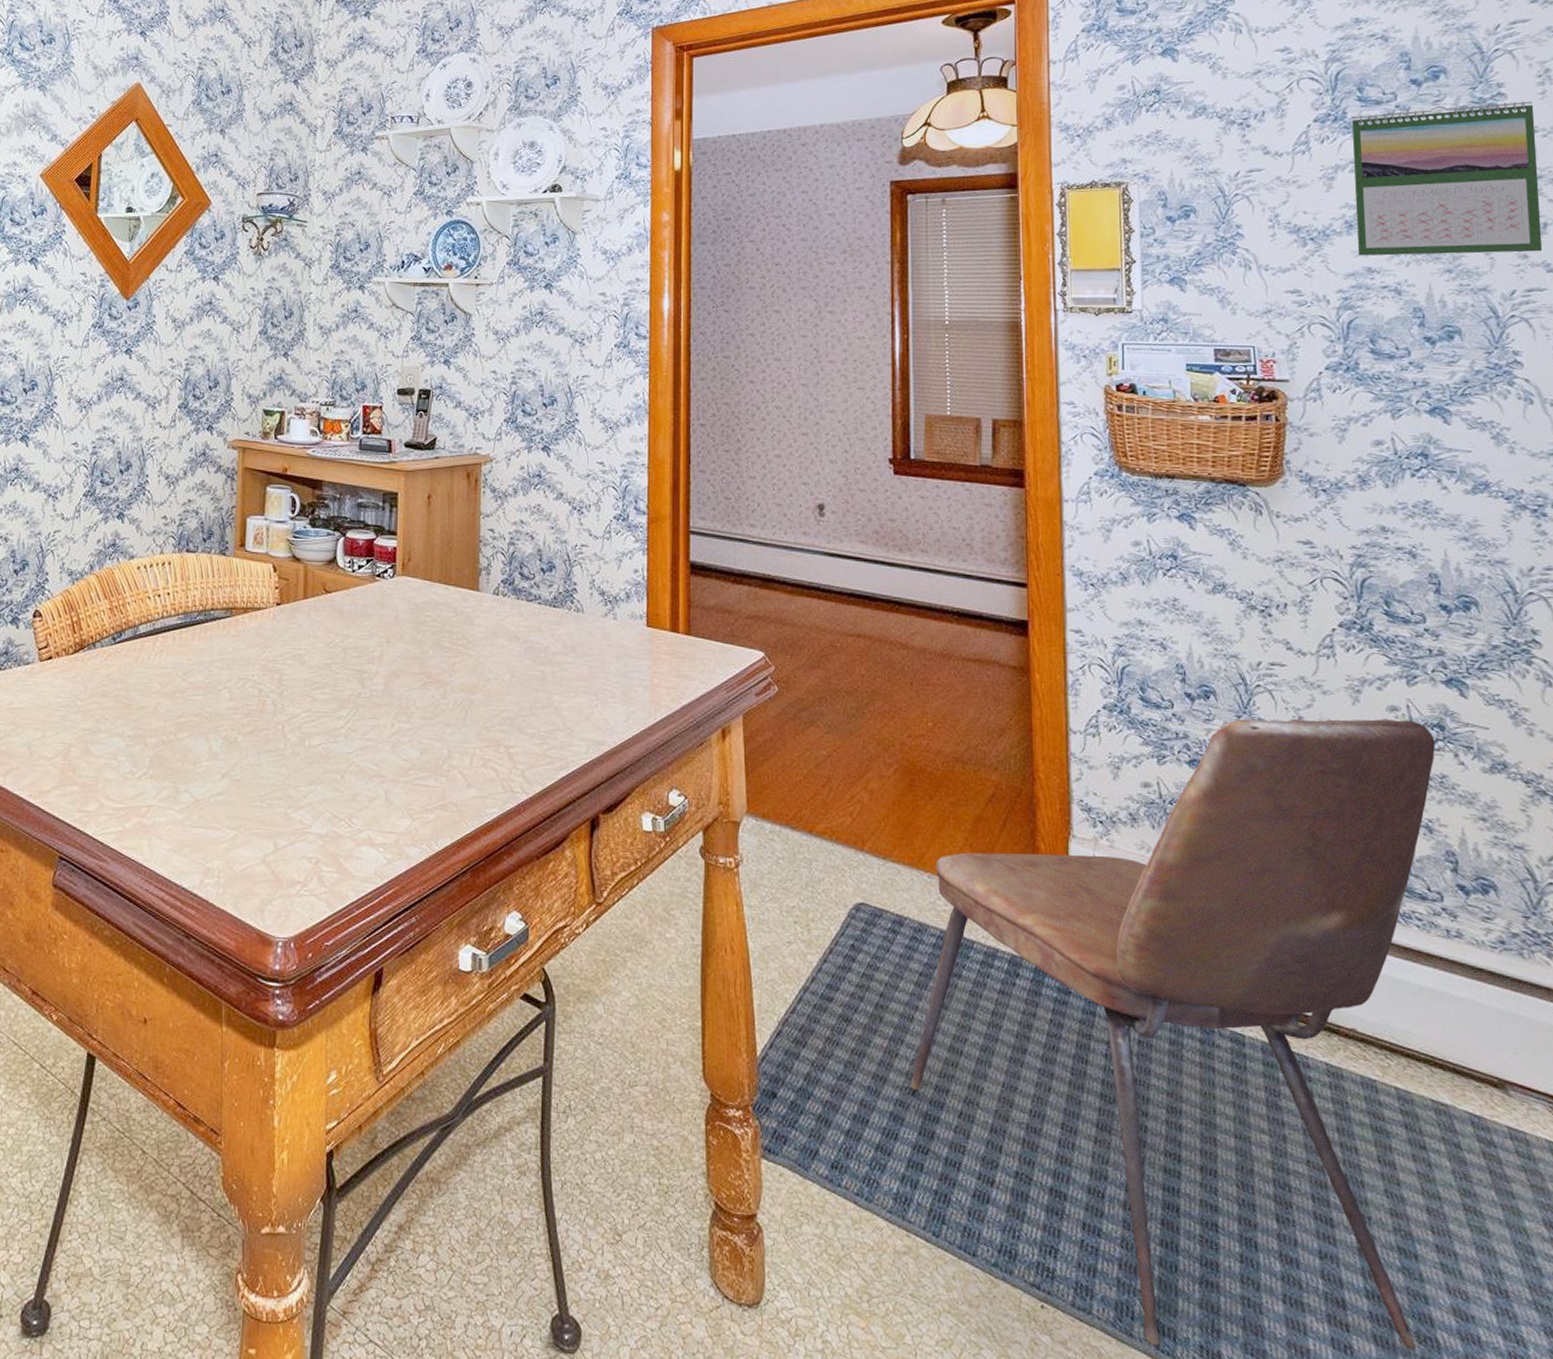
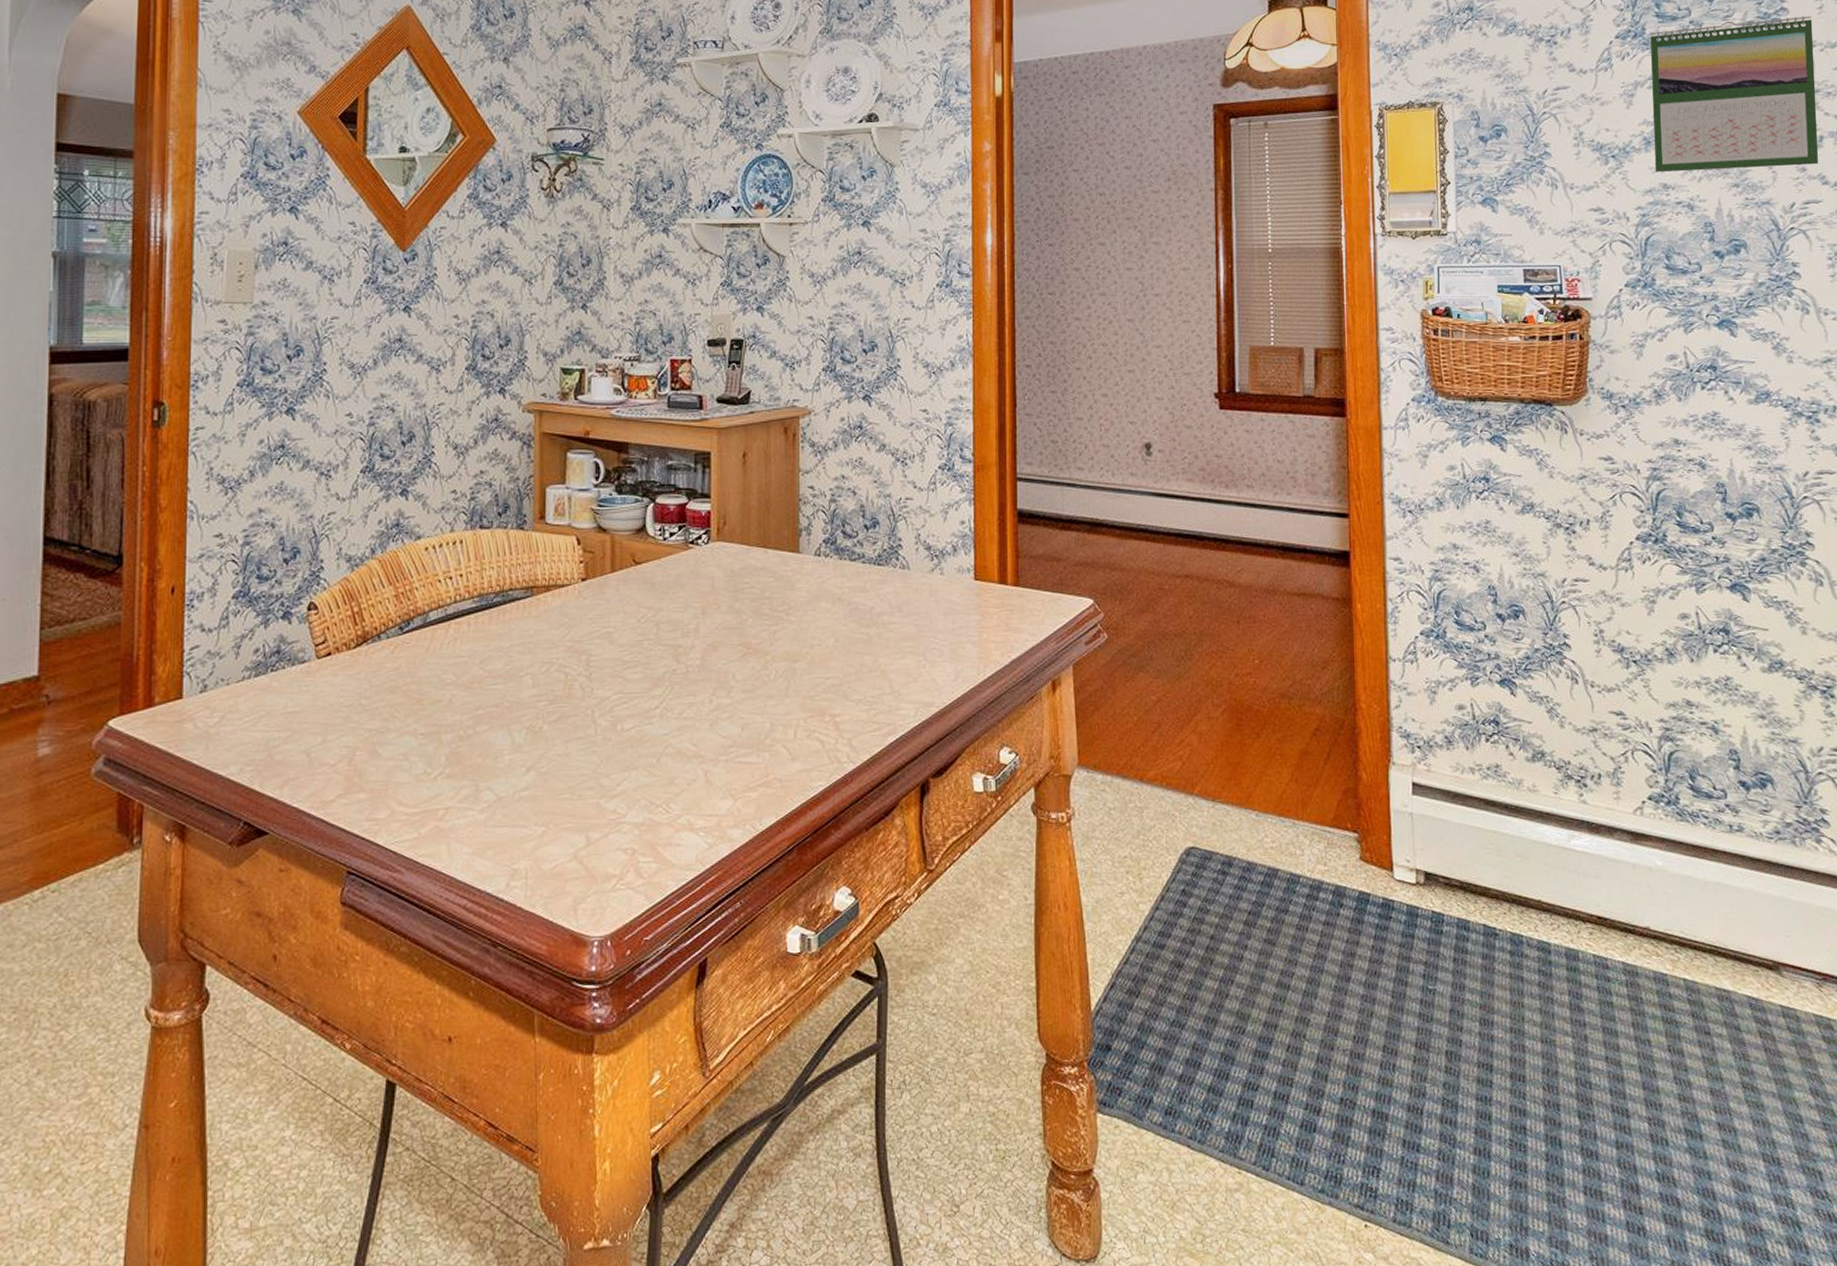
dining chair: present [910,718,1435,1349] -> none [1240,626,1721,1250]

